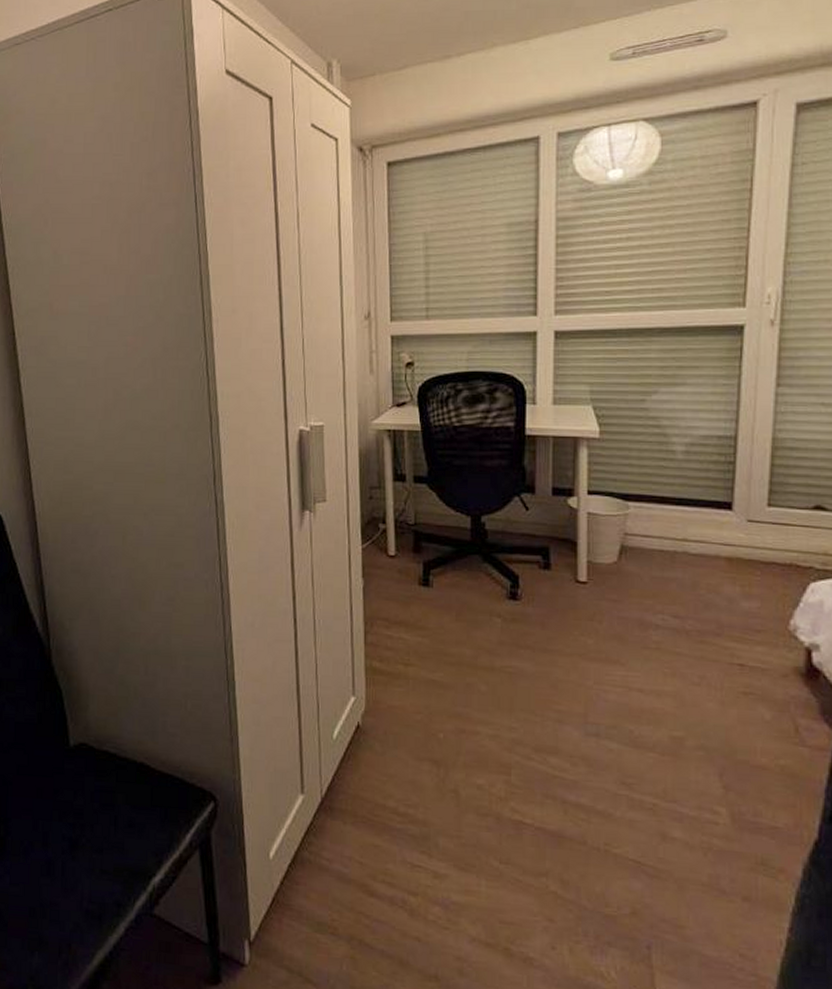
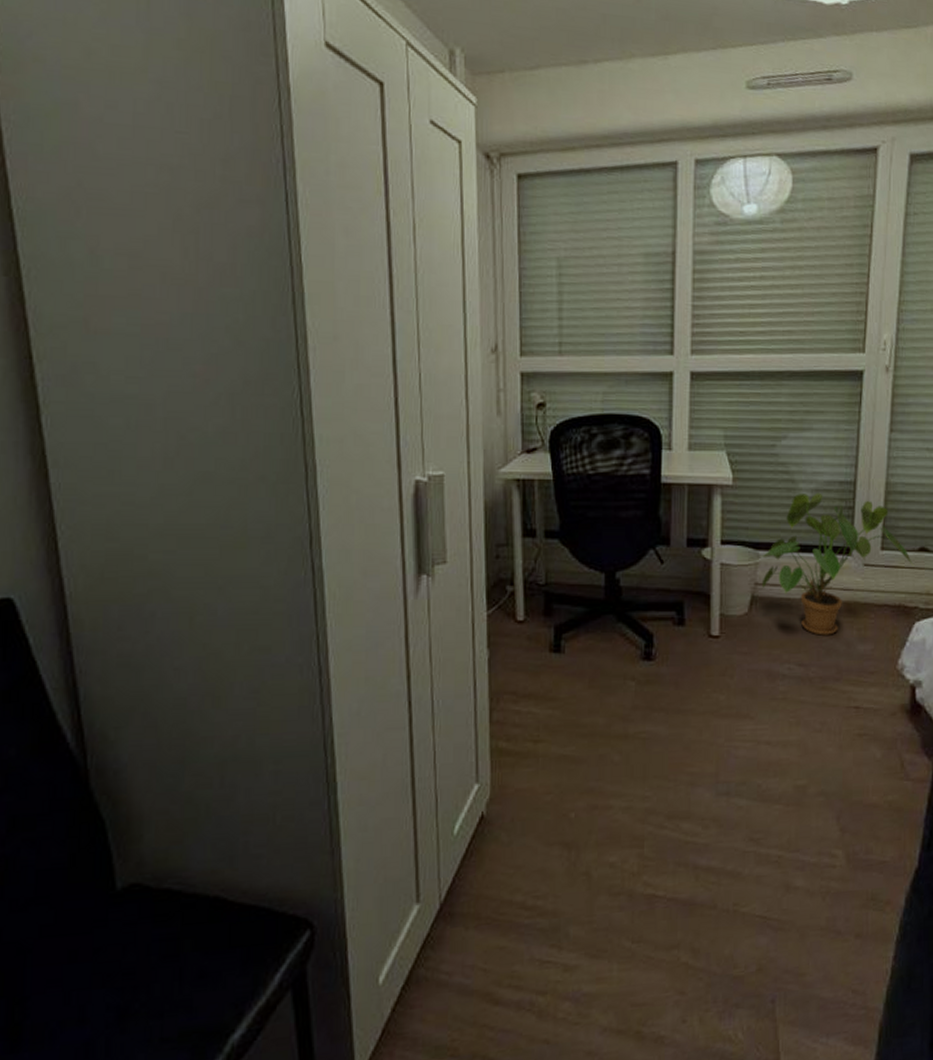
house plant: none [630,447,807,590] -> present [760,492,914,636]

